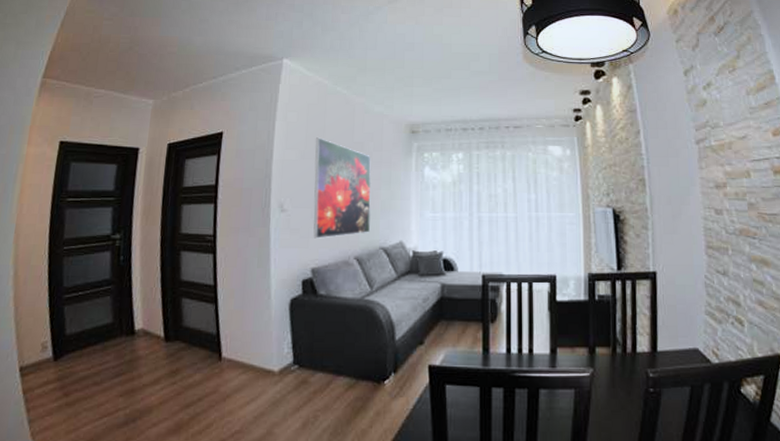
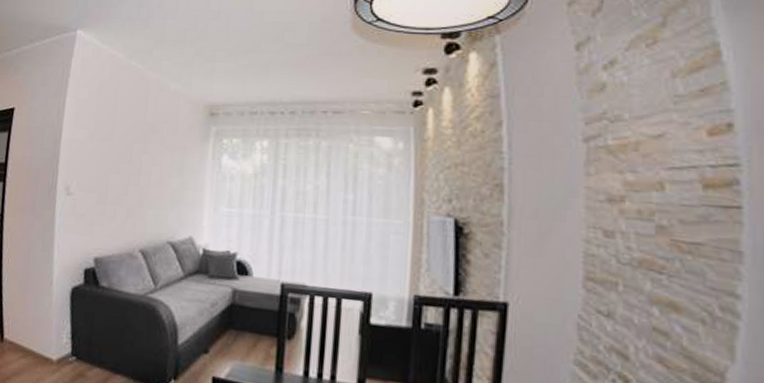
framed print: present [313,137,371,239] -> none [98,117,164,227]

